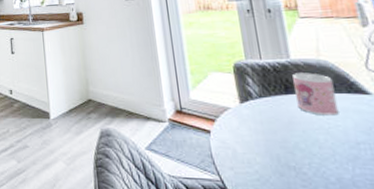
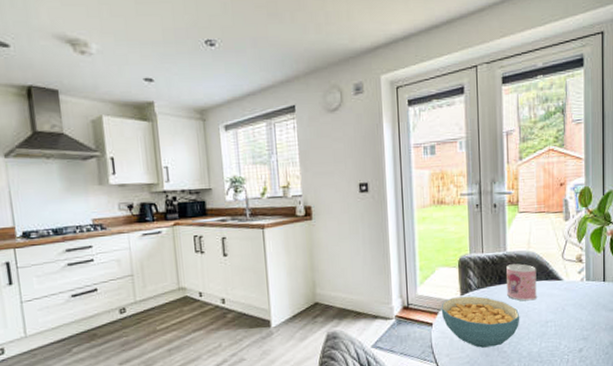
cereal bowl: none [218,105,320,165] -> present [441,296,520,348]

